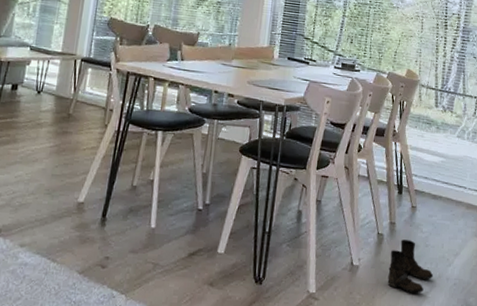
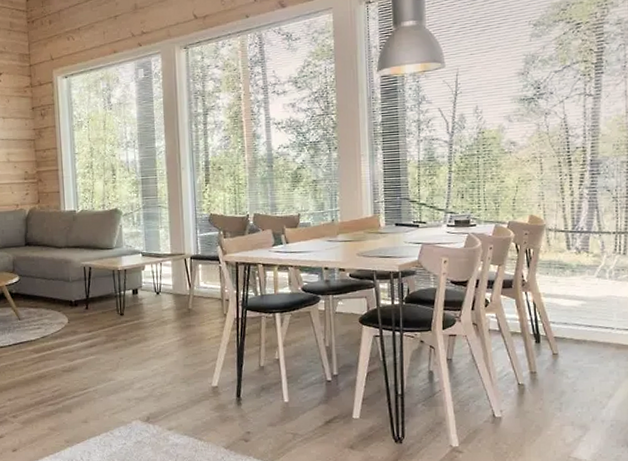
boots: present [387,239,434,294] -> none [534,387,586,438]

